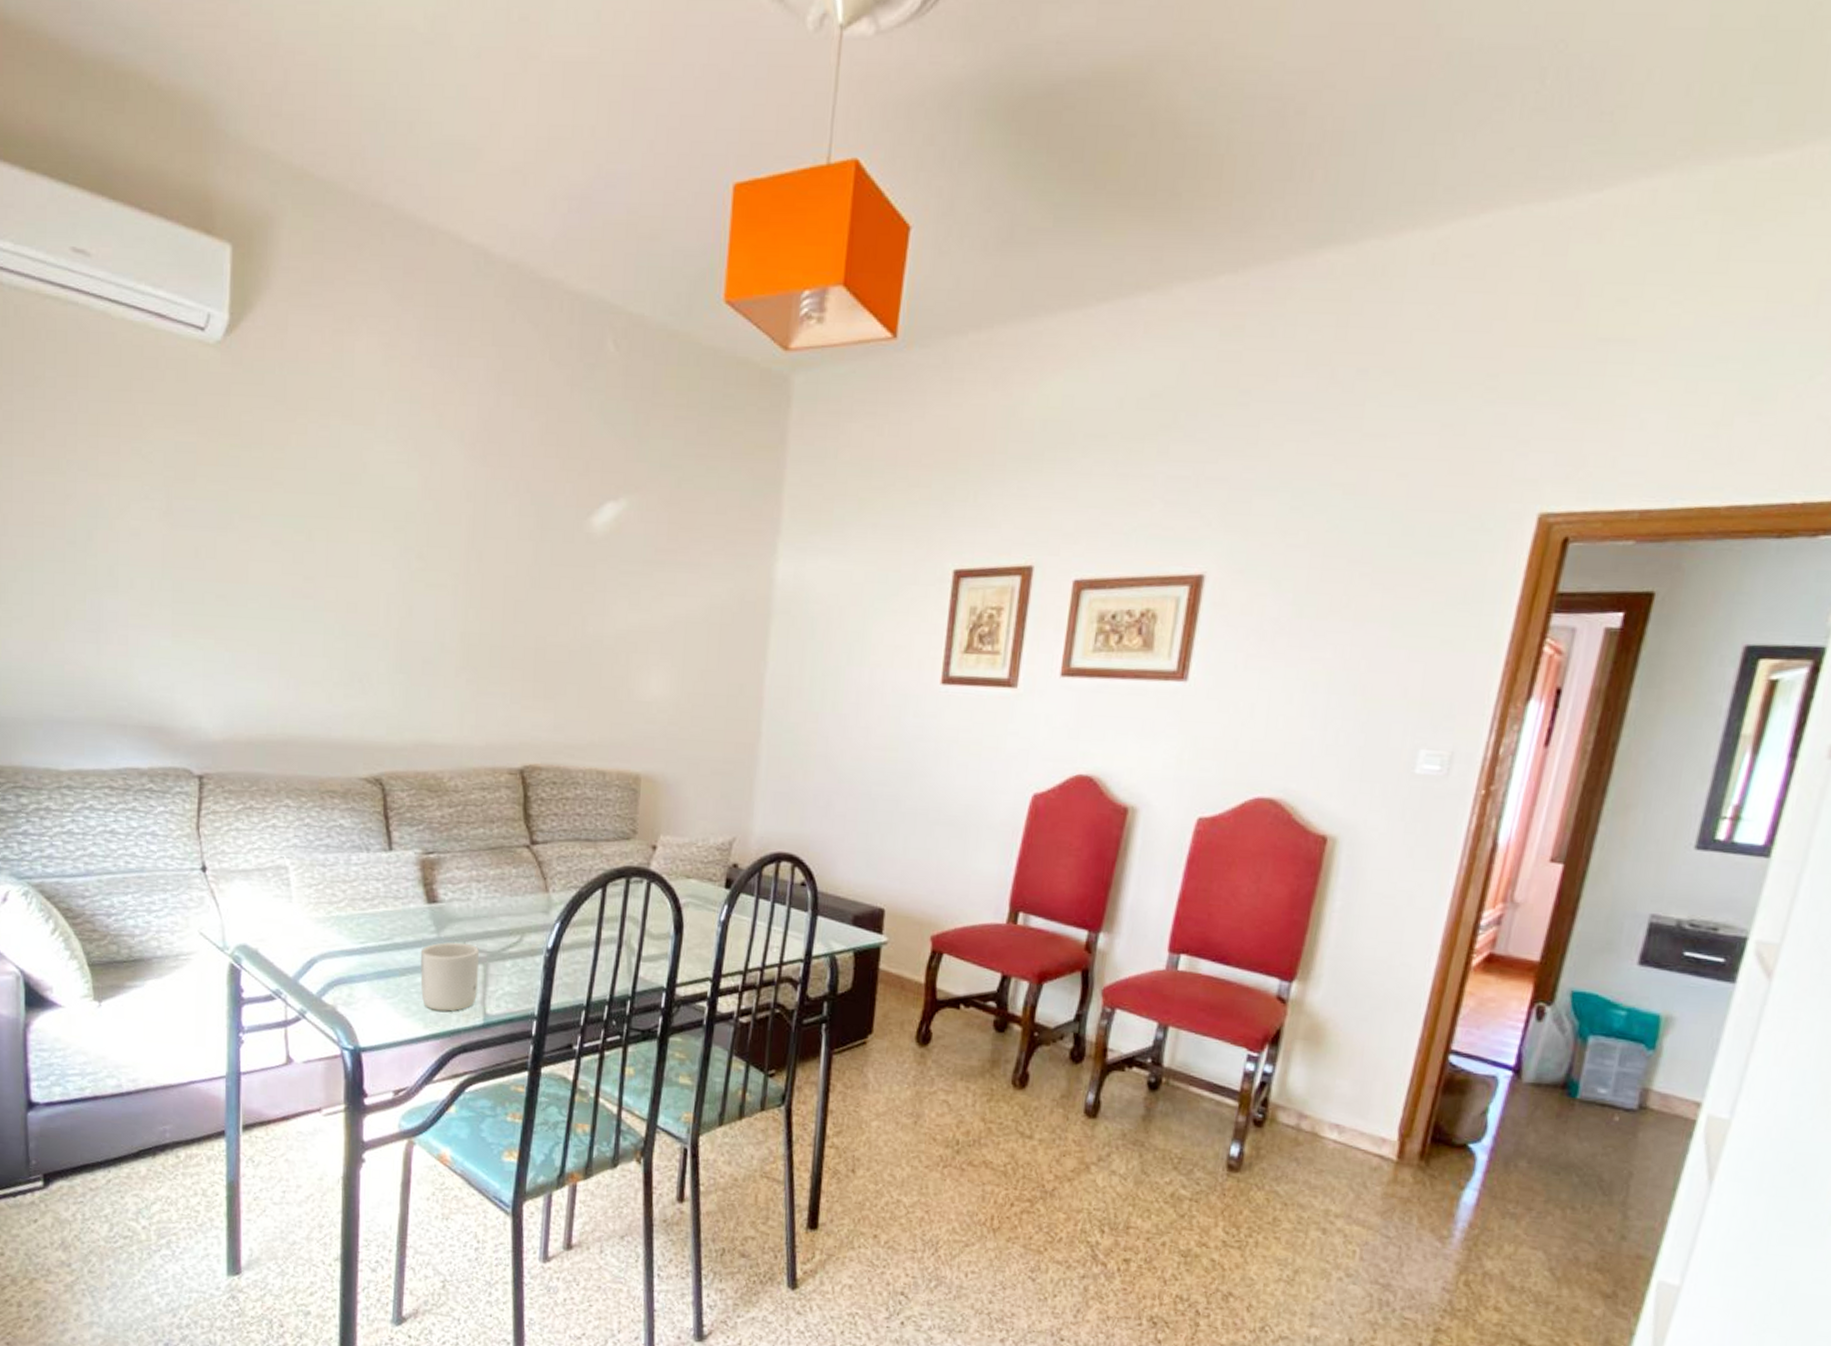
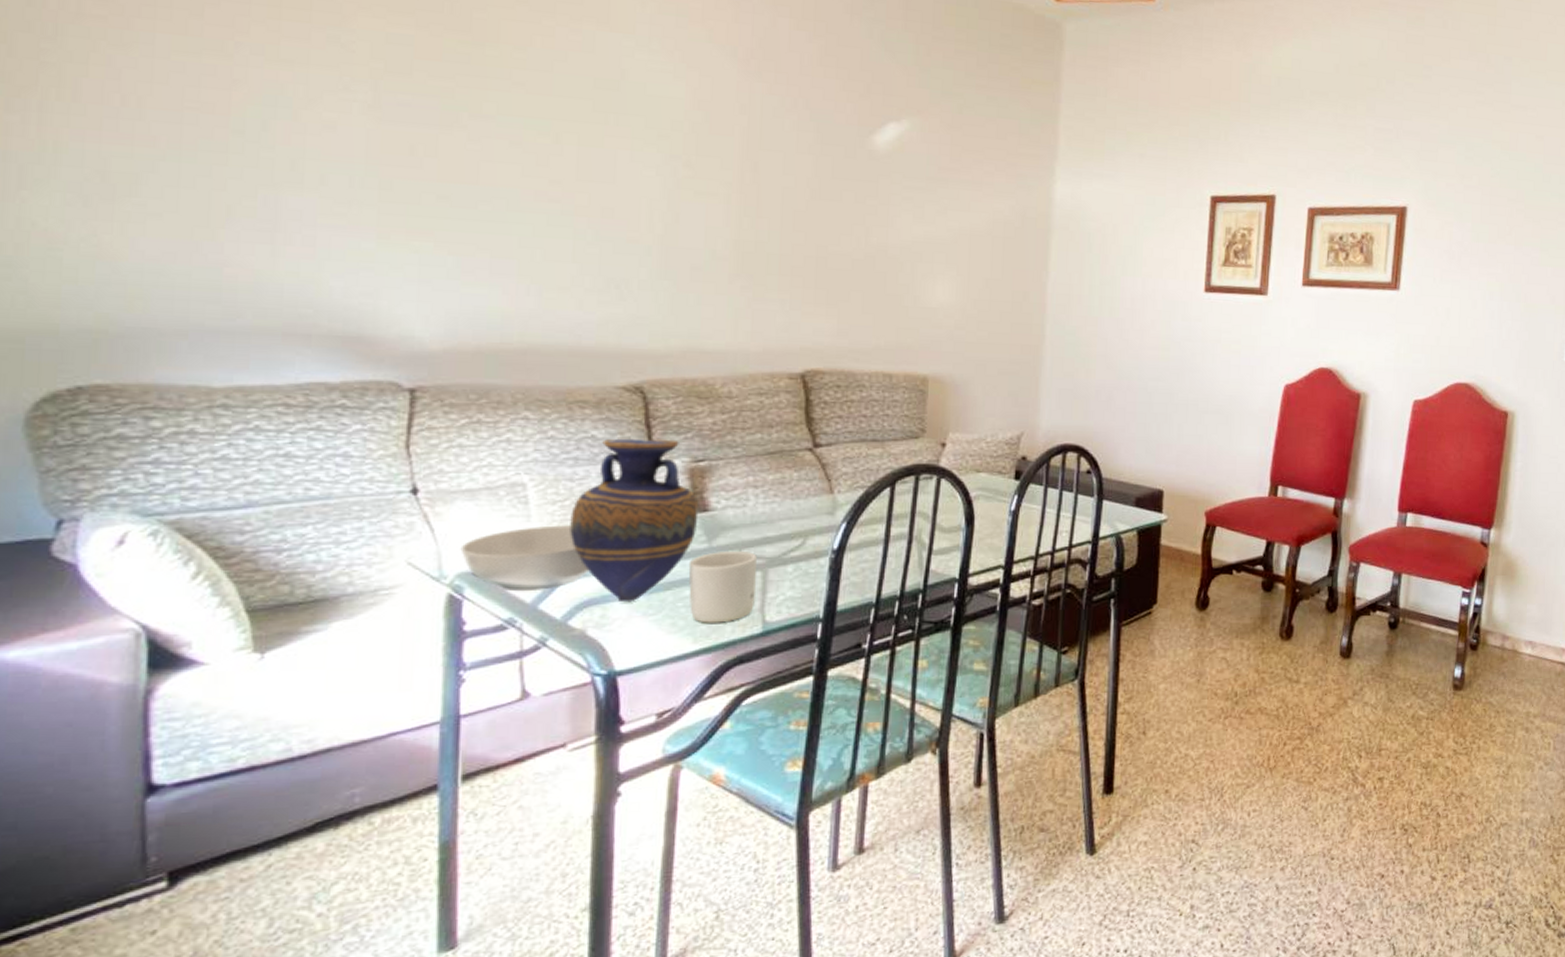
bowl: none [238,907,339,967] -> present [460,525,590,592]
vase: none [323,828,429,985] -> present [570,438,699,603]

